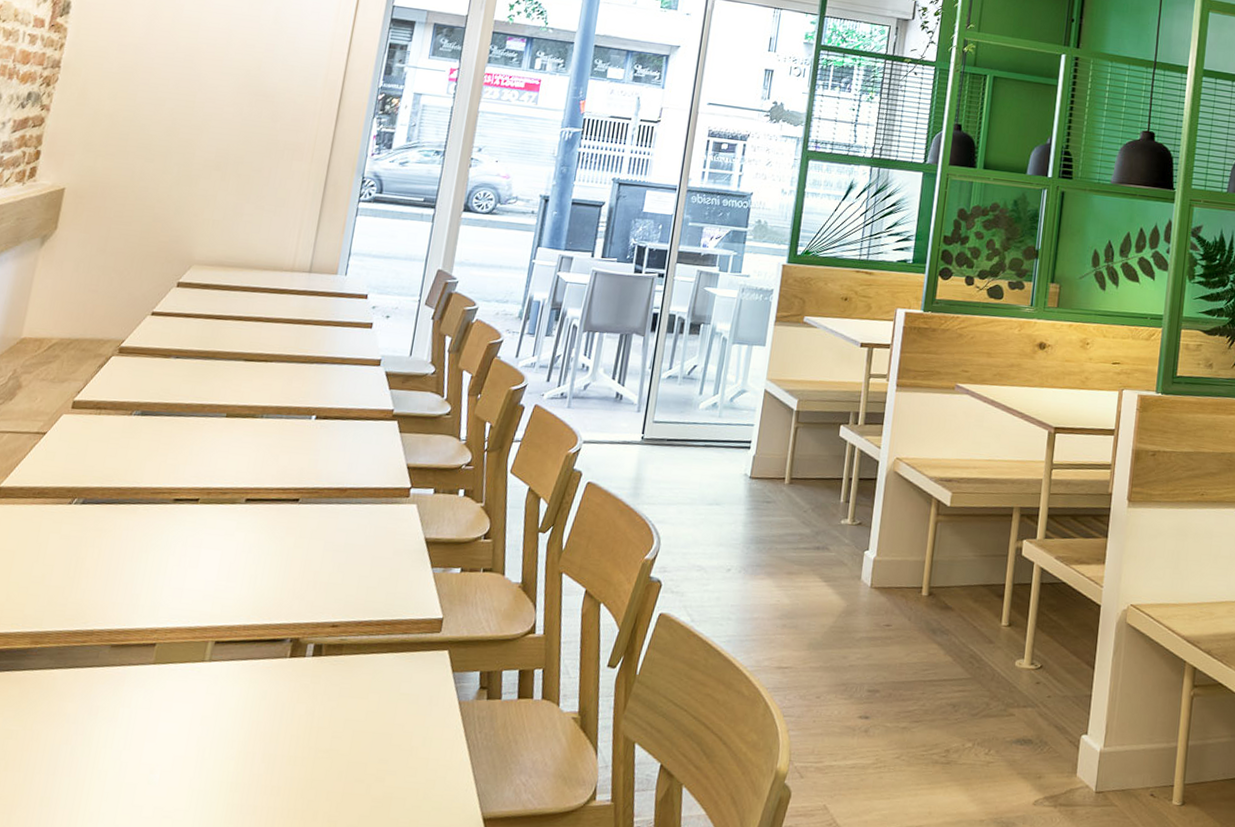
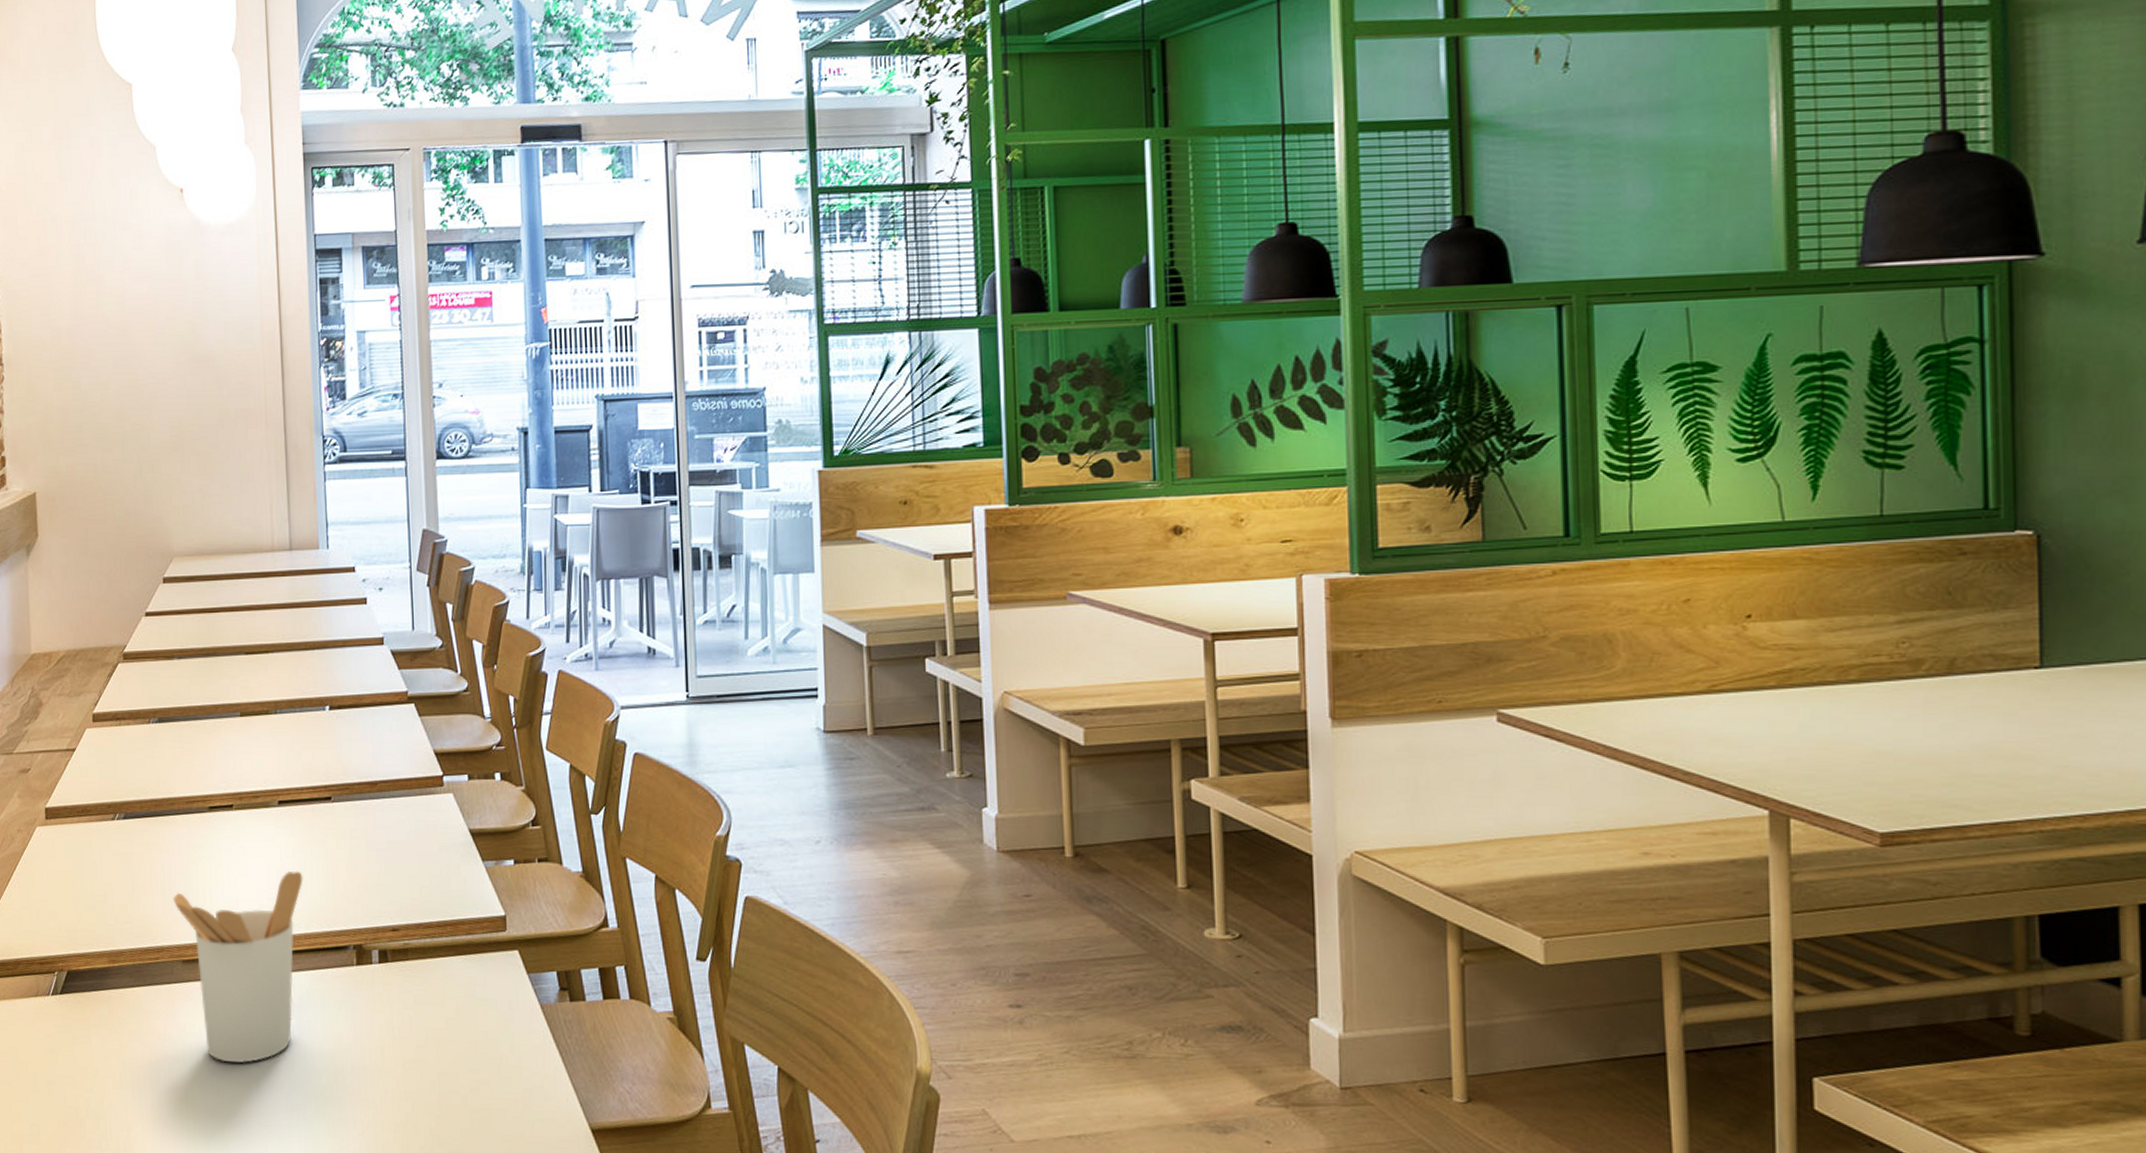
utensil holder: none [115,564,255,748] -> present [173,870,303,1063]

